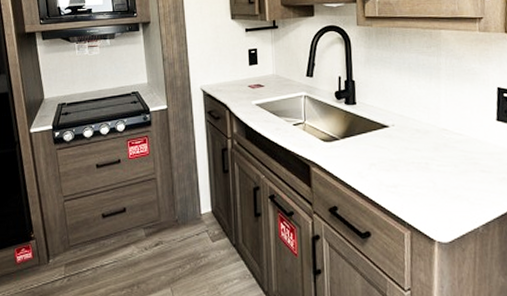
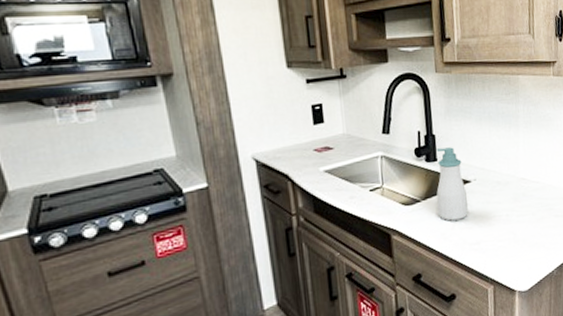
soap bottle: none [354,93,386,161] -> present [436,147,469,221]

